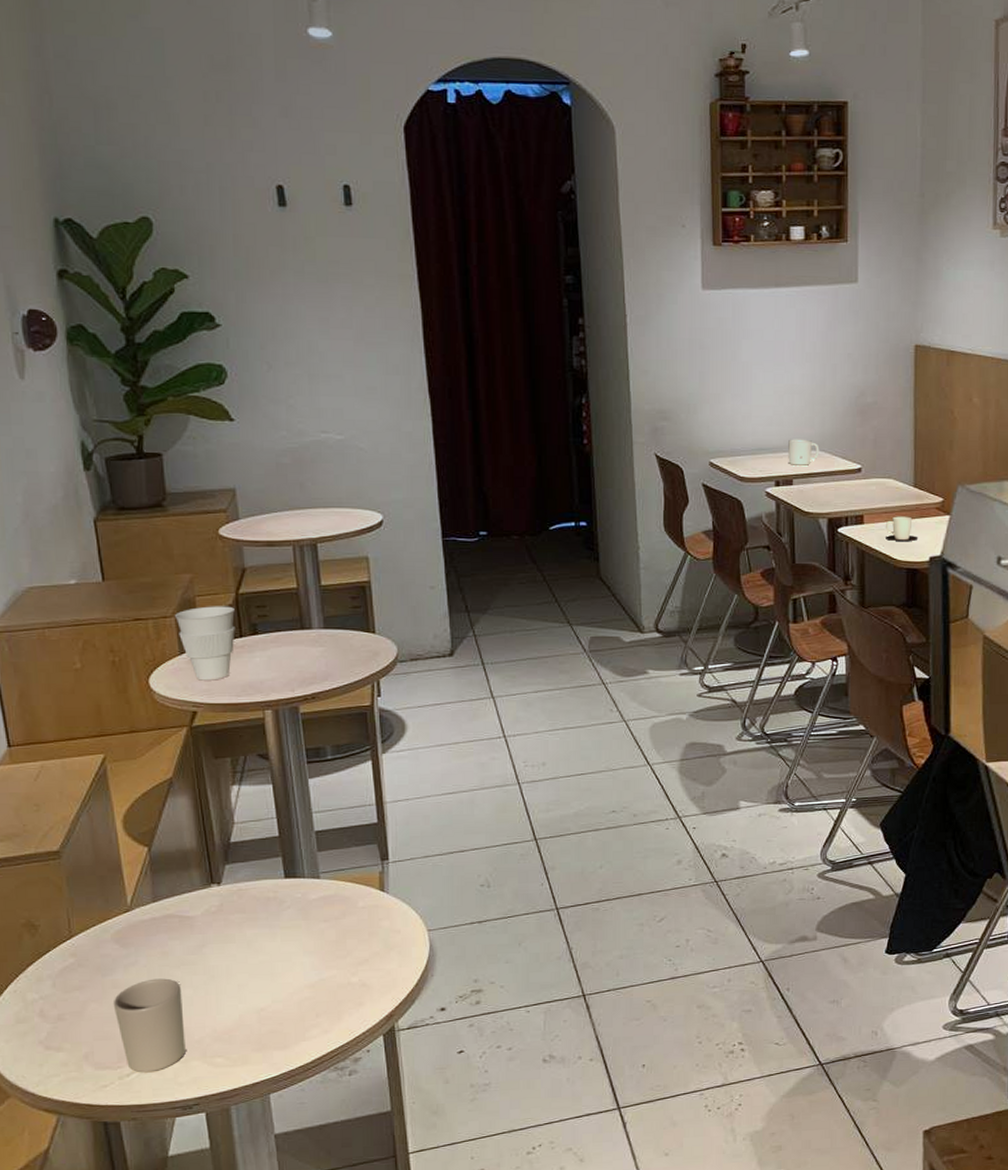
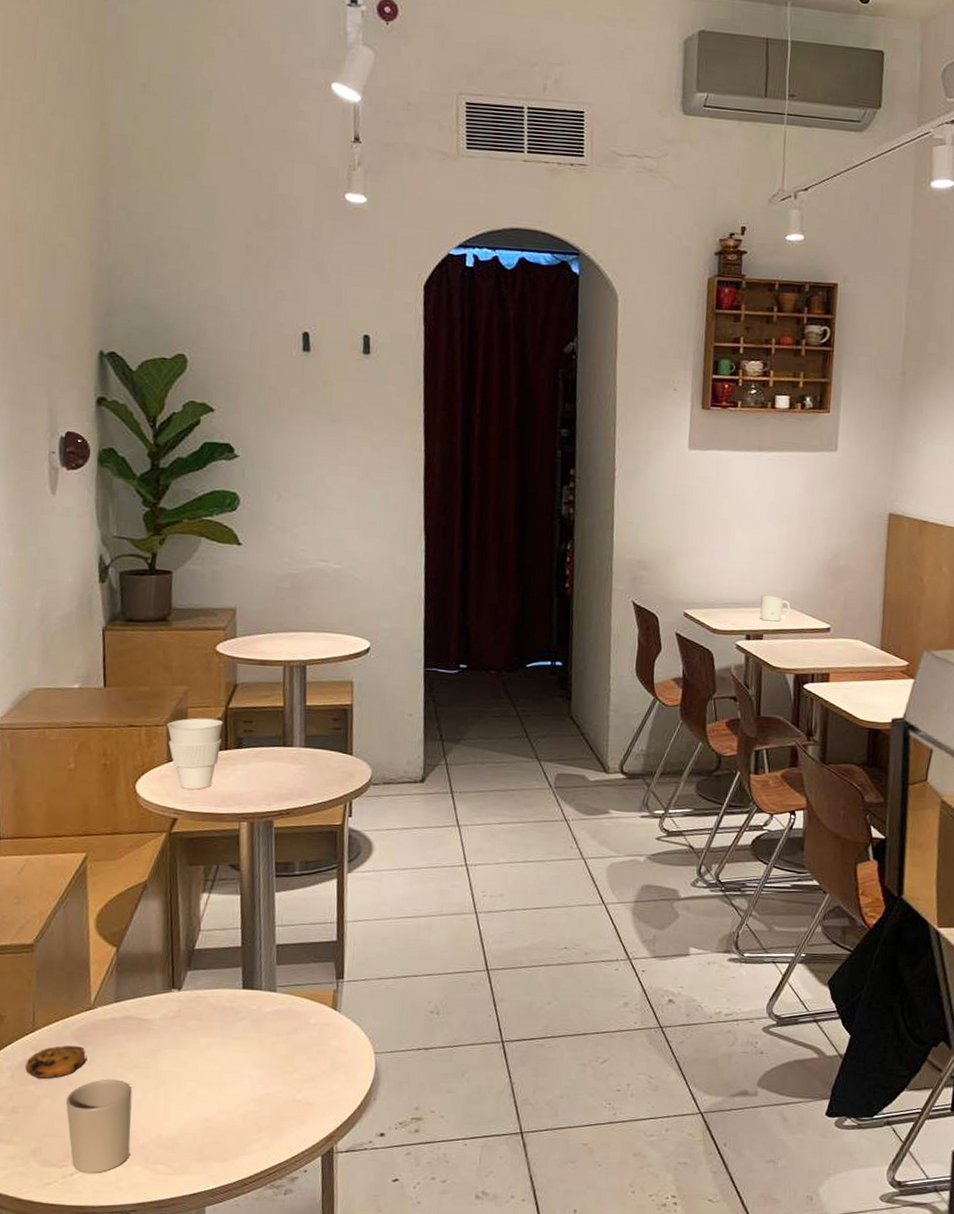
cookie: none [66,948,129,985] -> present [25,1045,86,1080]
cup: present [886,516,919,541] -> none [850,676,882,702]

